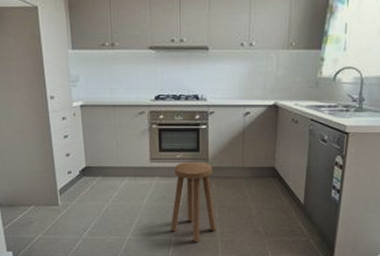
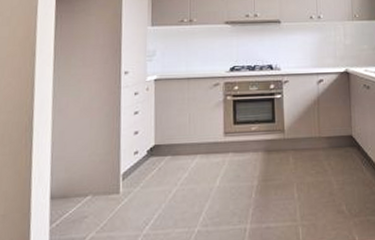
stool: present [170,162,217,242] -> none [245,134,296,230]

